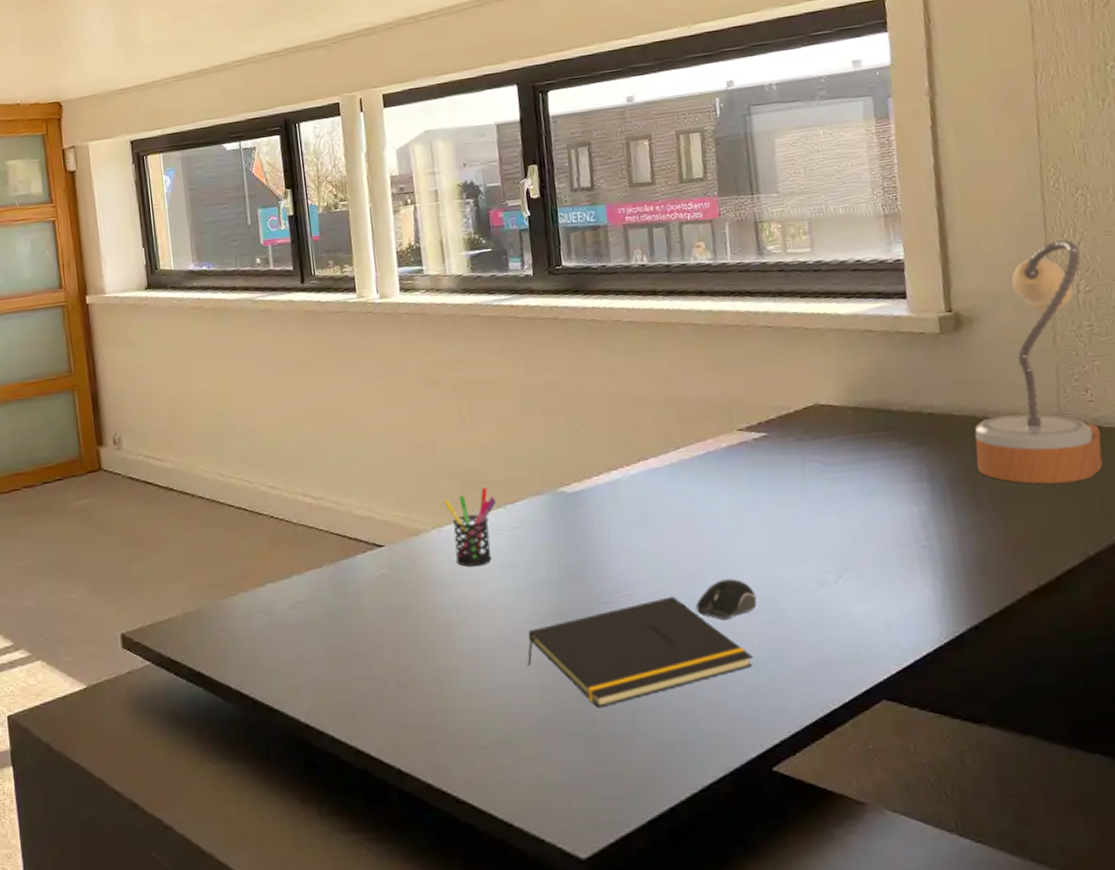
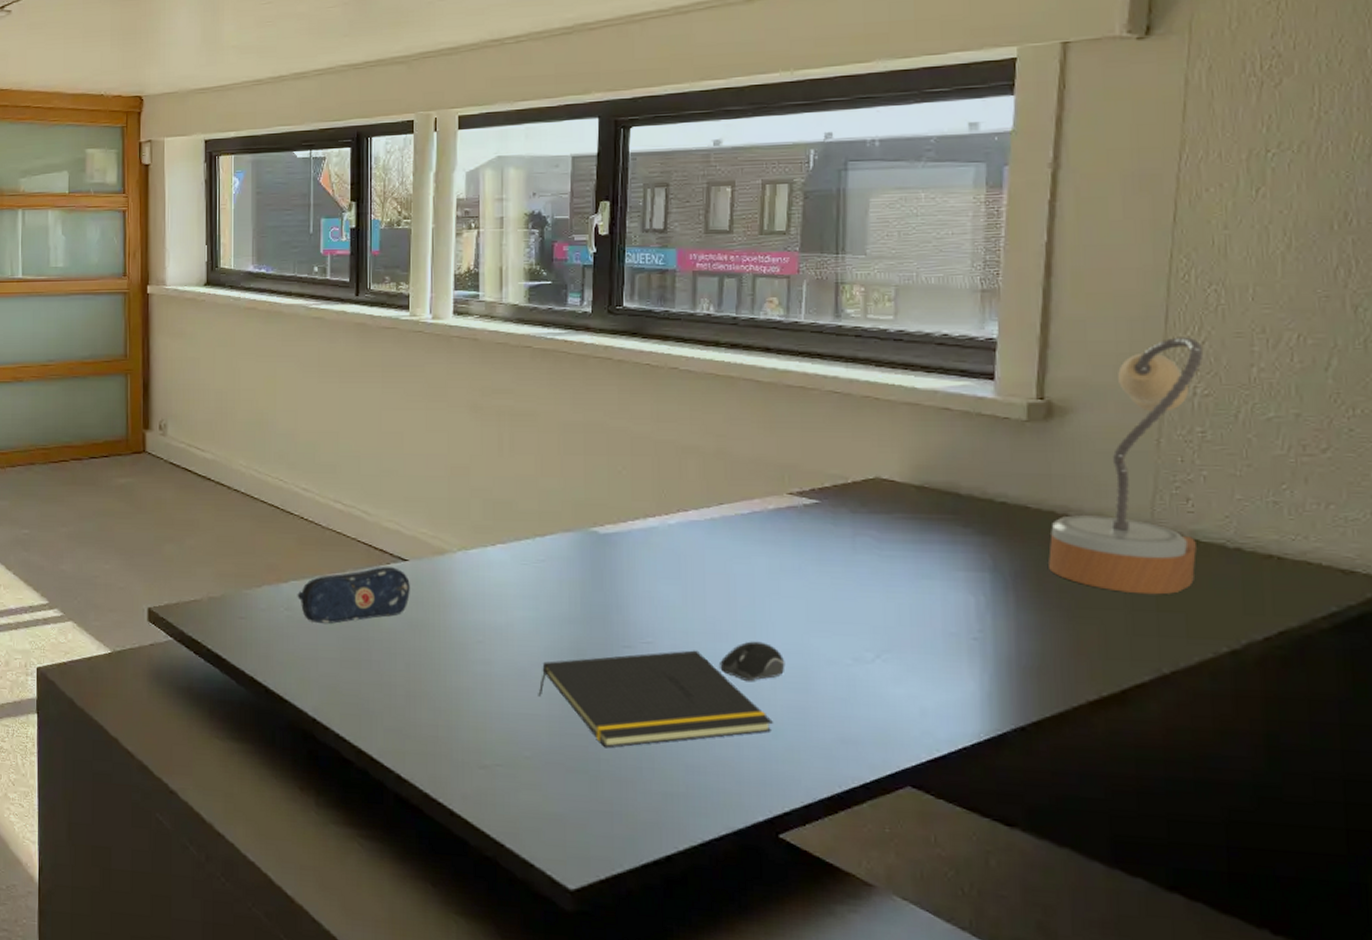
pencil case: none [275,554,390,624] -> present [297,566,410,624]
pen holder: present [444,487,496,567] -> none [473,517,526,592]

